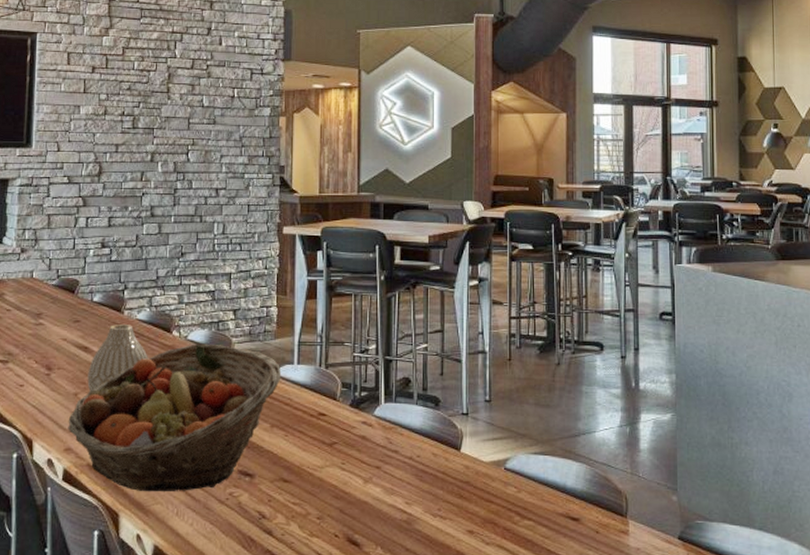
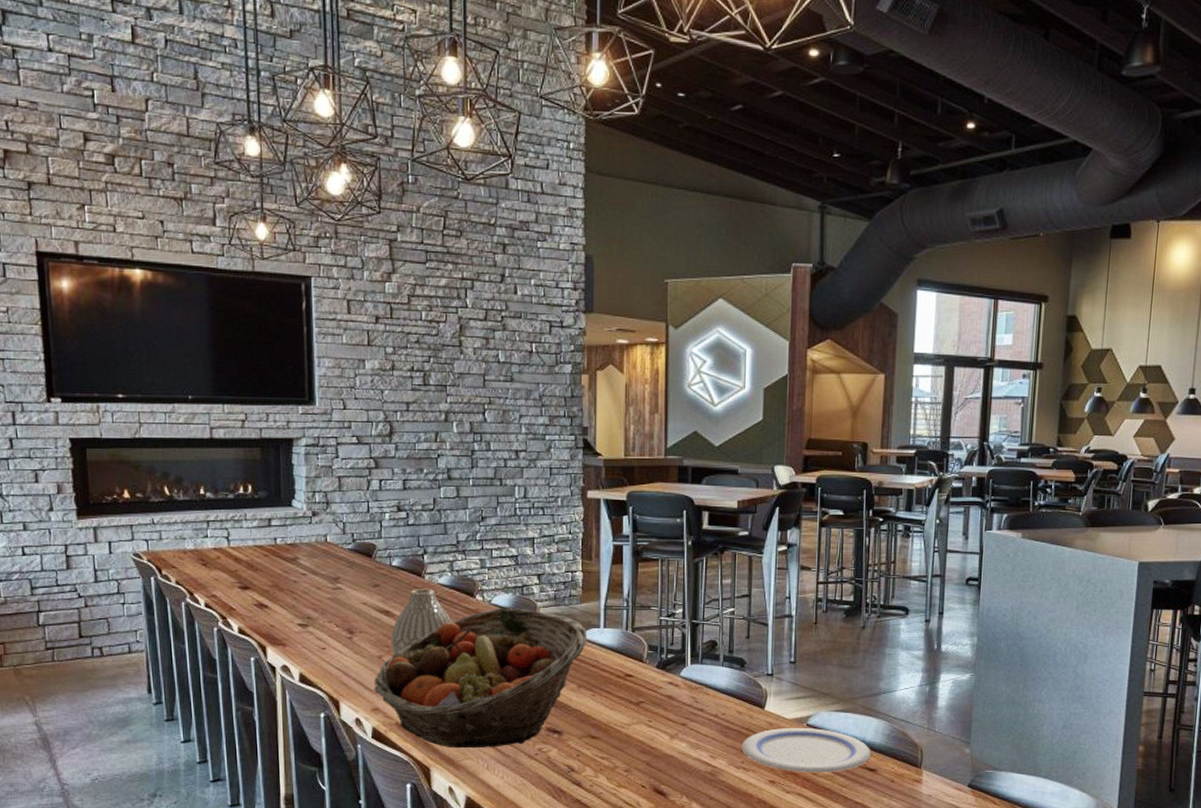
plate: none [437,471,573,523] -> present [741,727,871,773]

